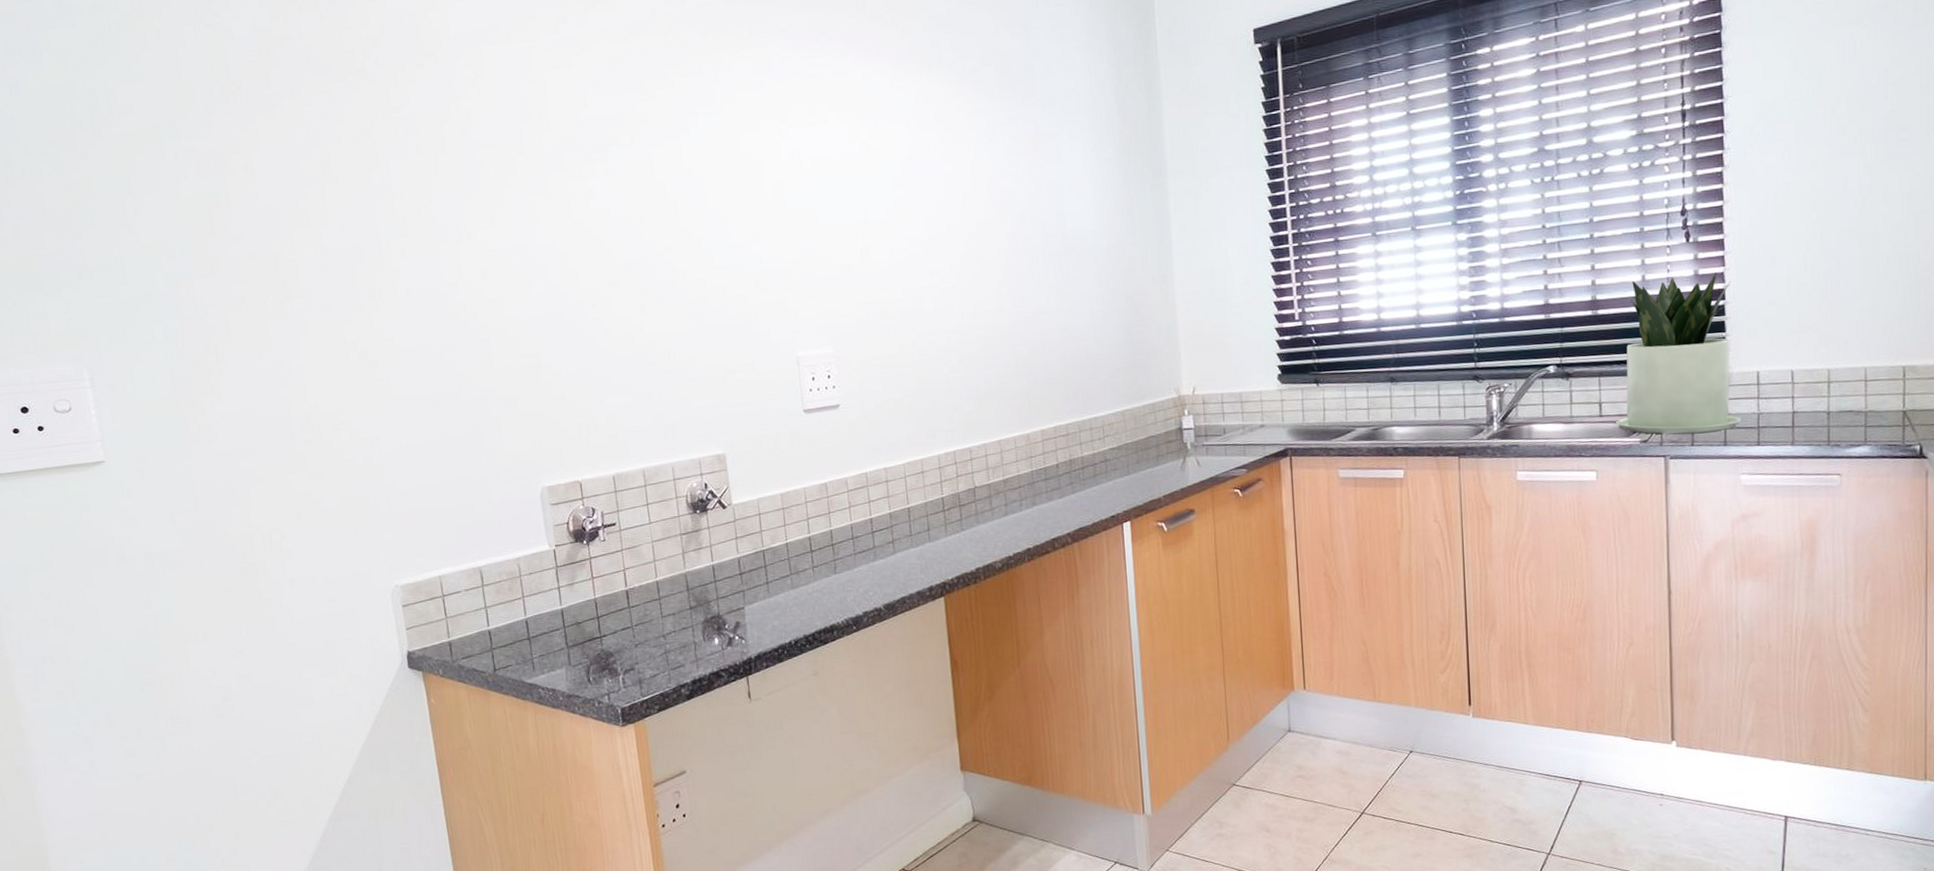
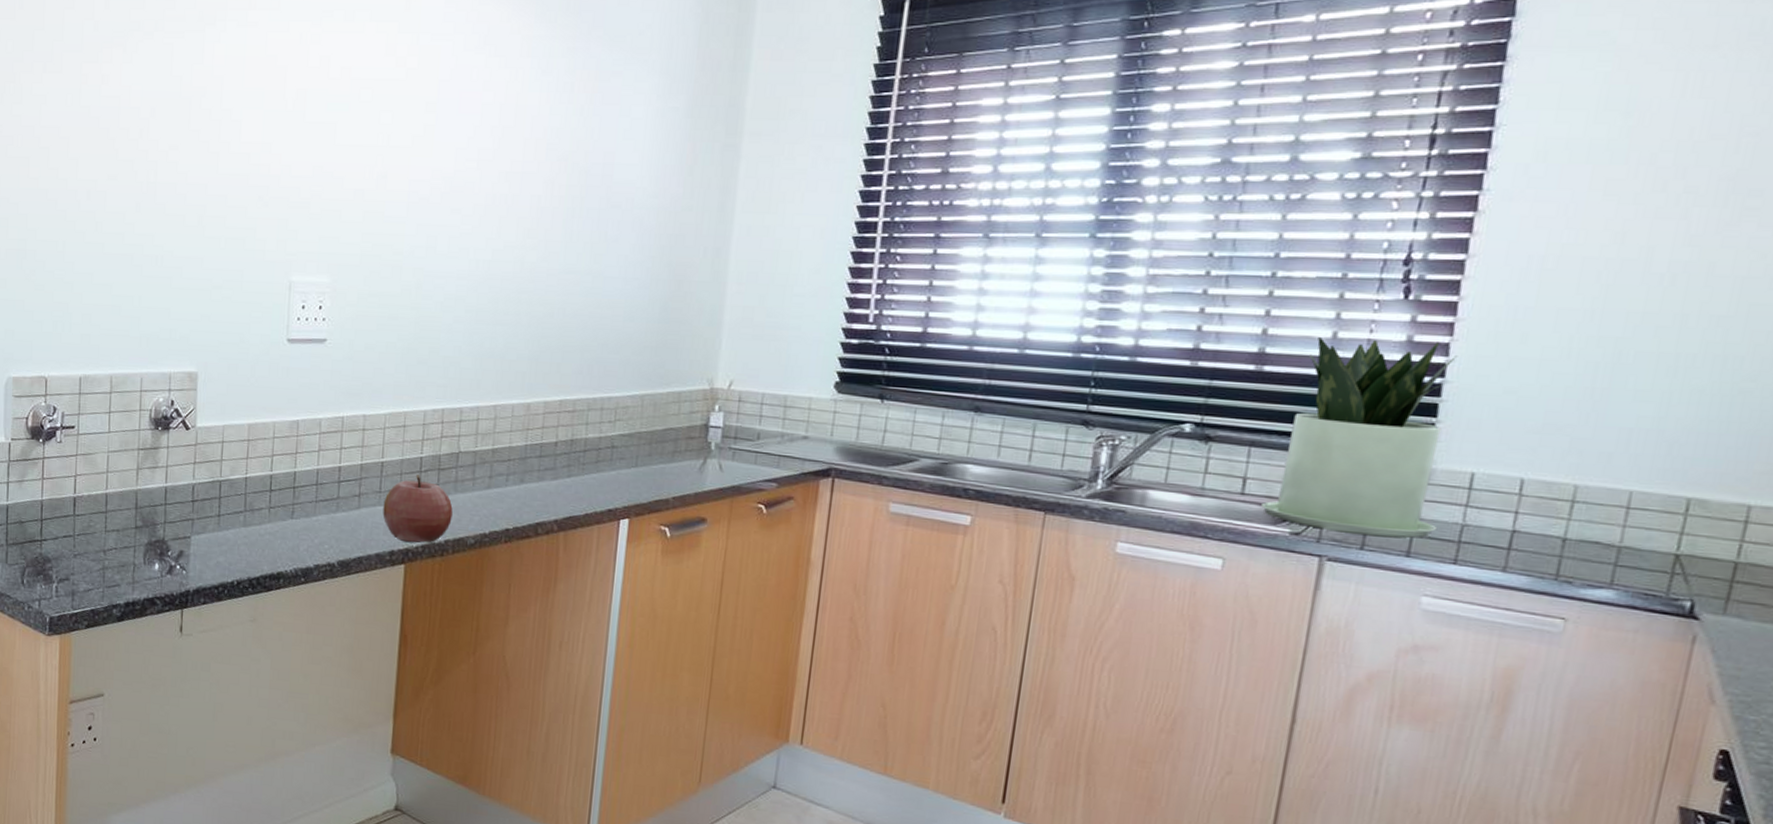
fruit: none [915,513,979,577] -> present [383,474,453,543]

